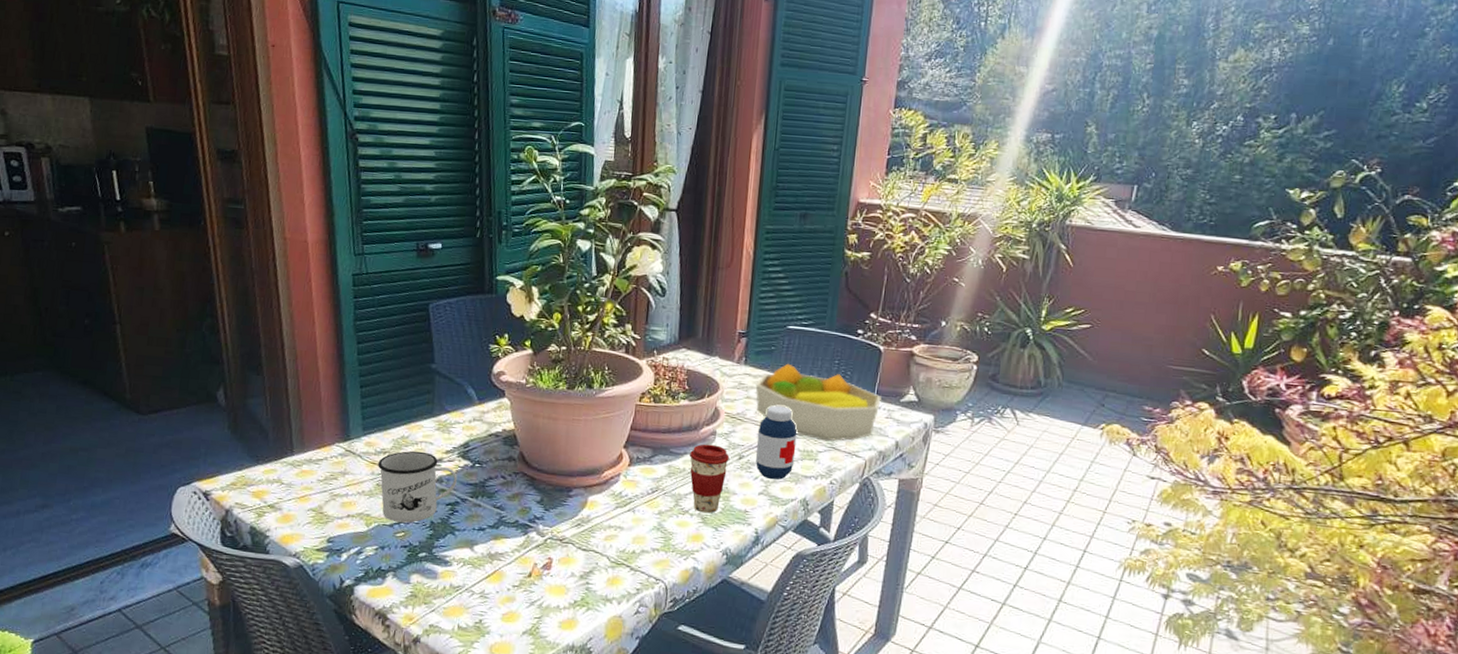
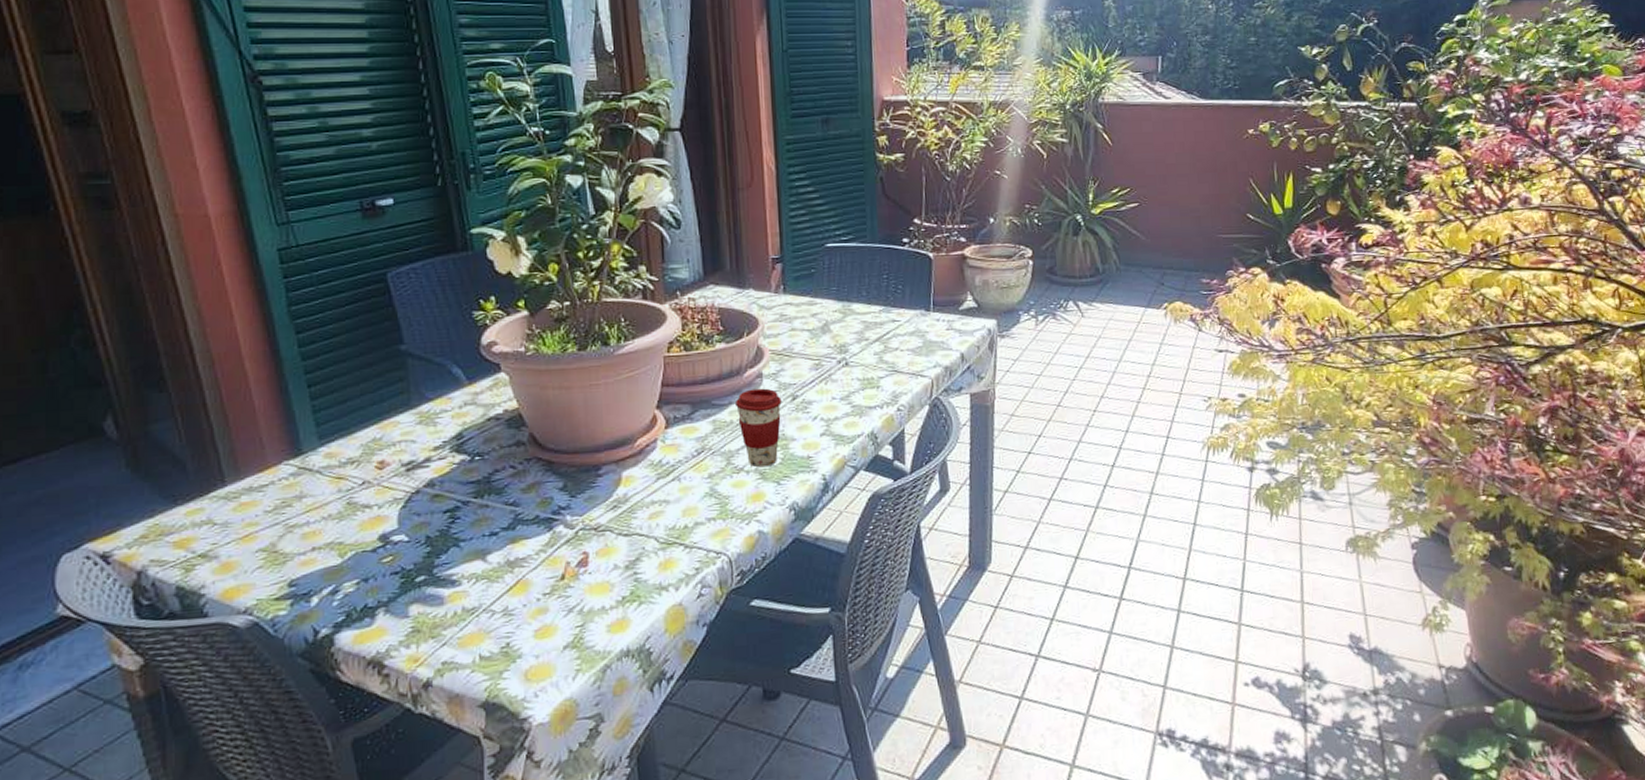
mug: present [378,450,457,523] -> none [345,453,453,545]
fruit bowl: present [755,363,881,441] -> none [799,285,939,365]
medicine bottle: present [756,405,797,480] -> none [809,333,855,417]

